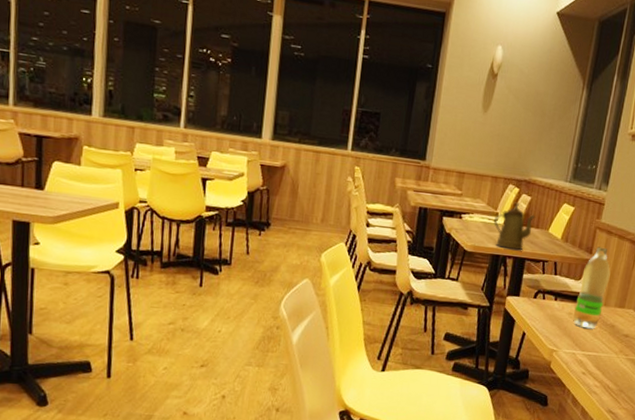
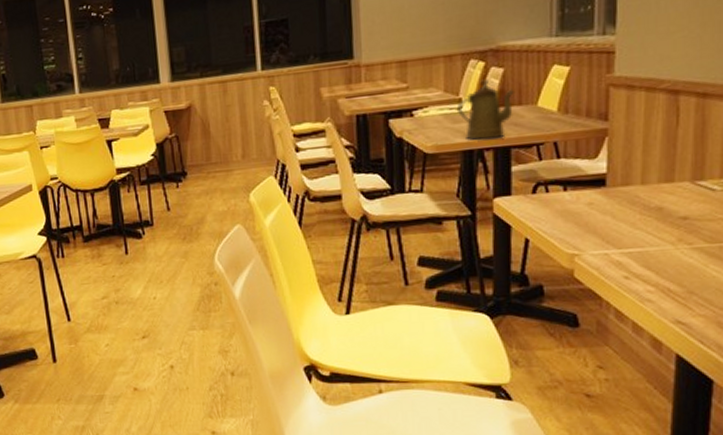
bottle: present [573,246,611,329] -> none [596,108,643,219]

